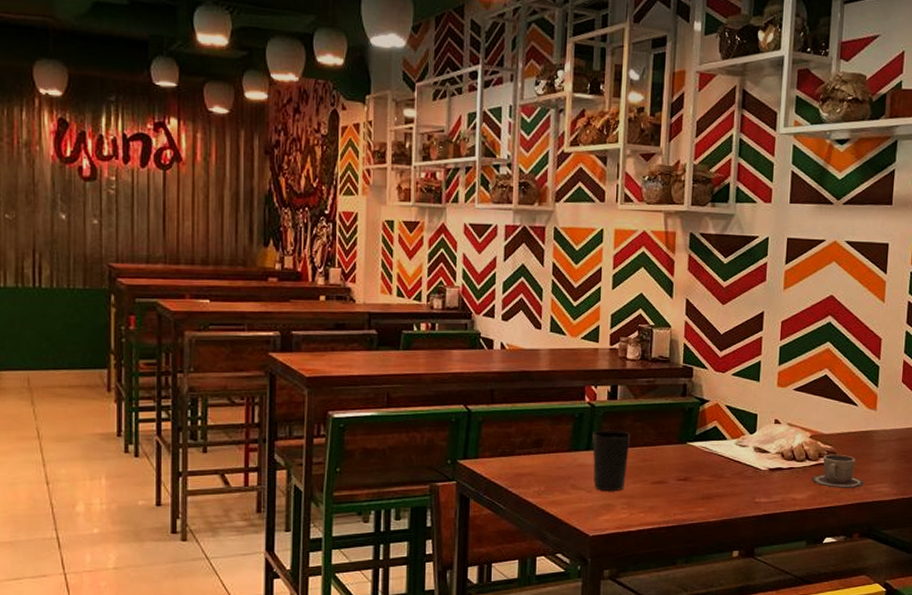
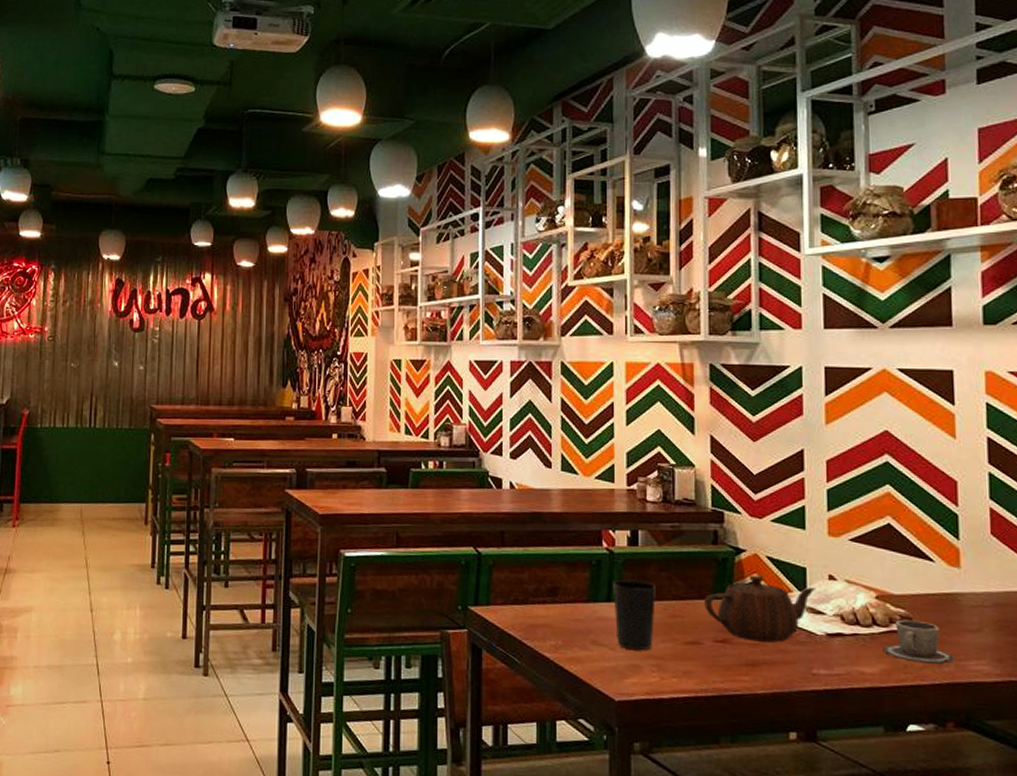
teapot: none [671,422,764,478] -> present [704,575,816,643]

